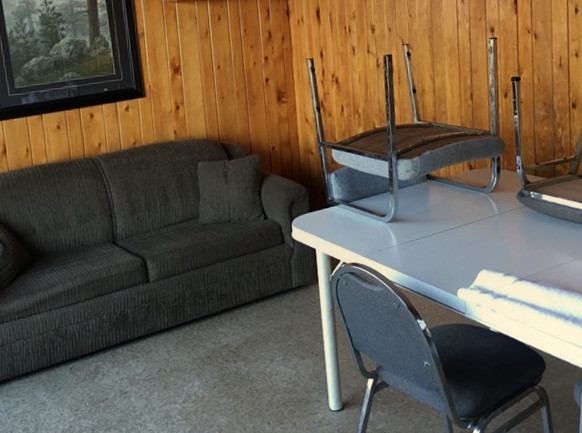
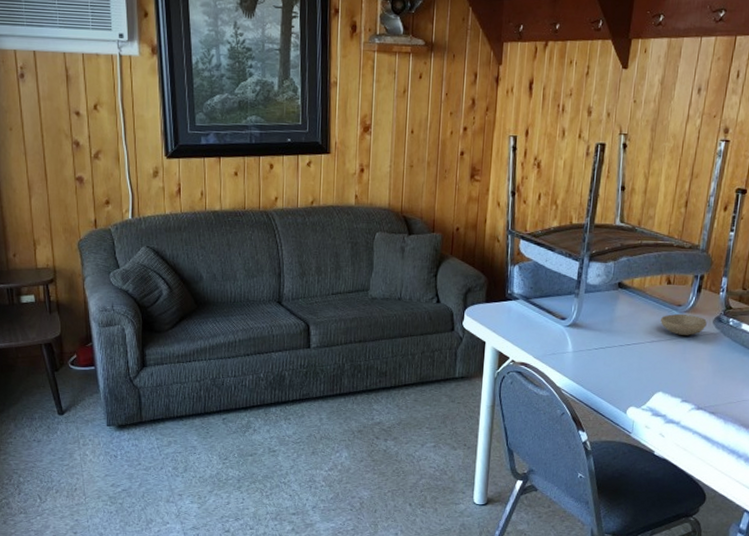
bowl: none [470,194,512,214] -> present [661,313,707,336]

